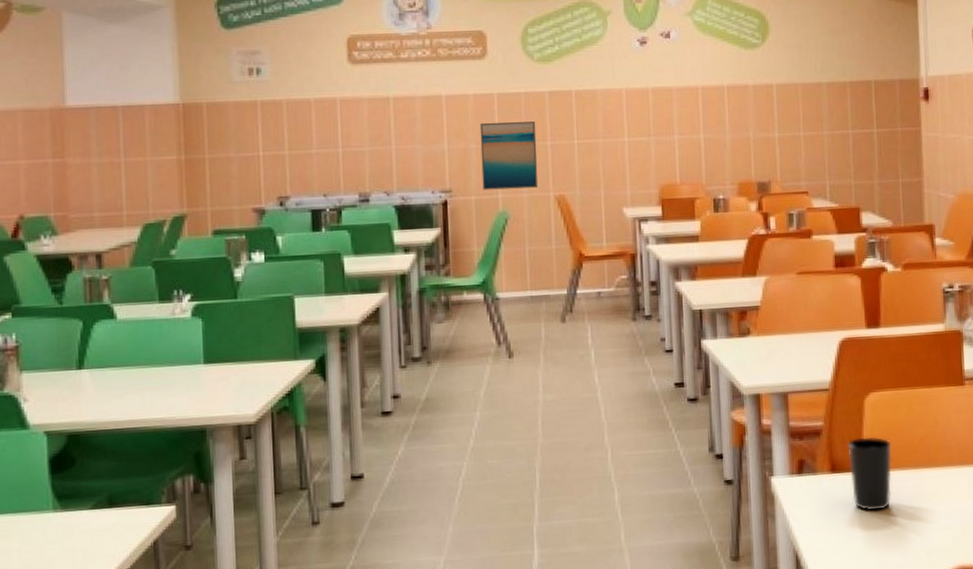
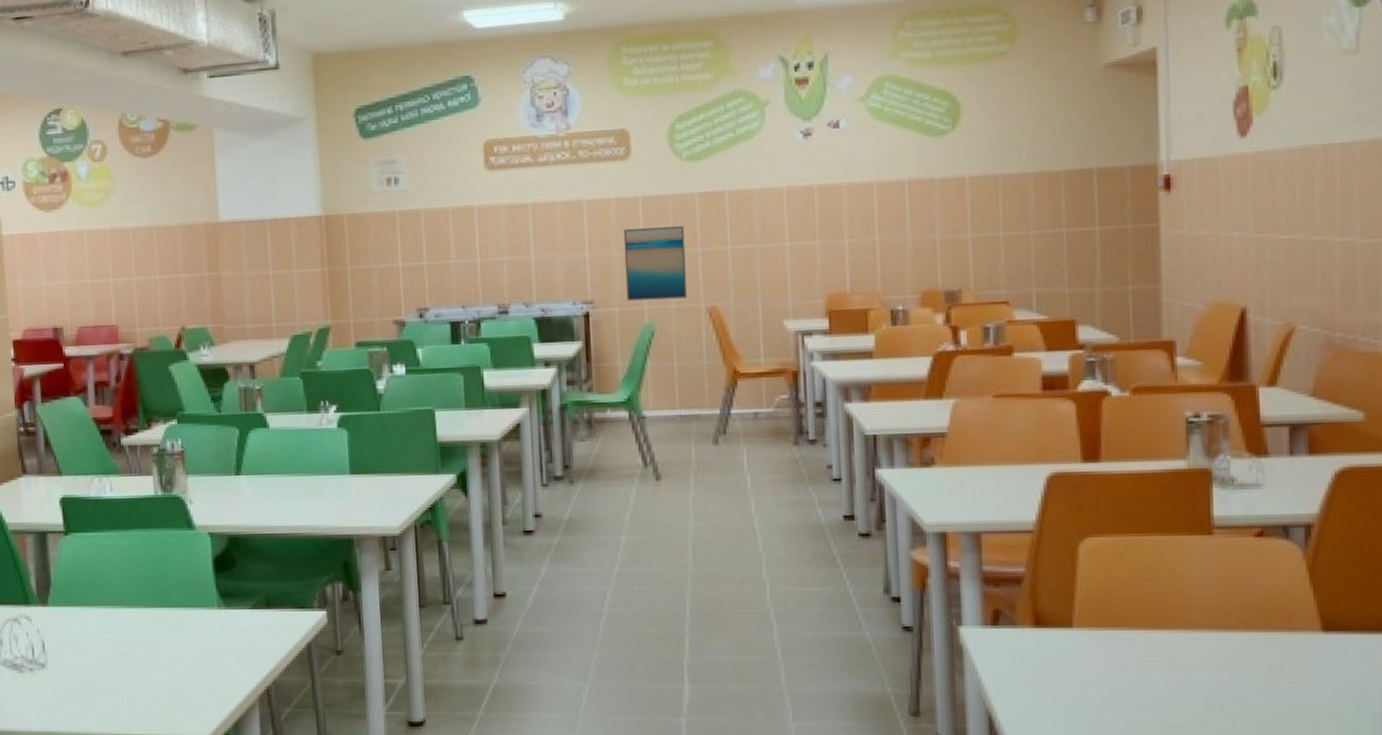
cup: present [848,436,892,511] -> none [1056,588,1114,674]

